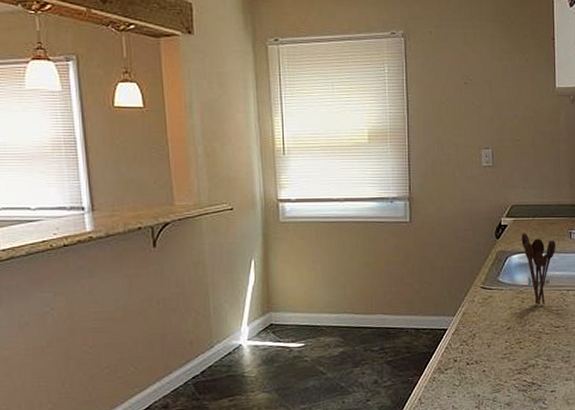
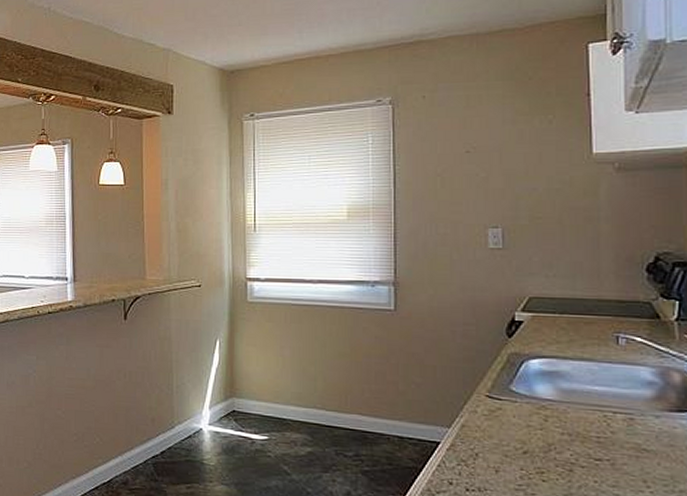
utensil holder: present [522,233,555,306] -> none [544,332,594,428]

